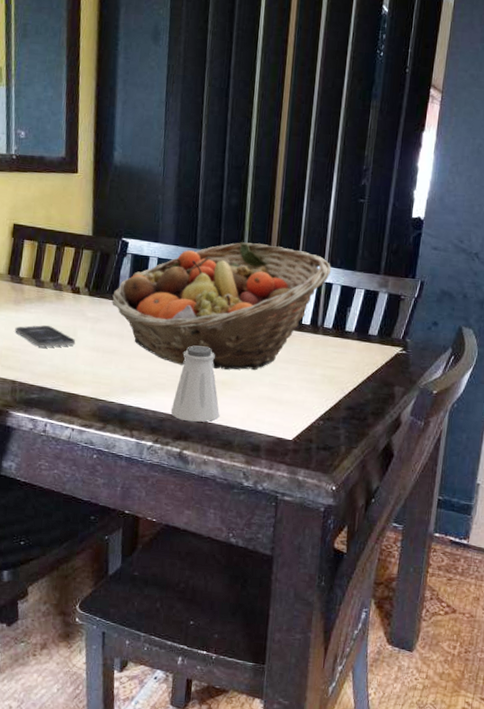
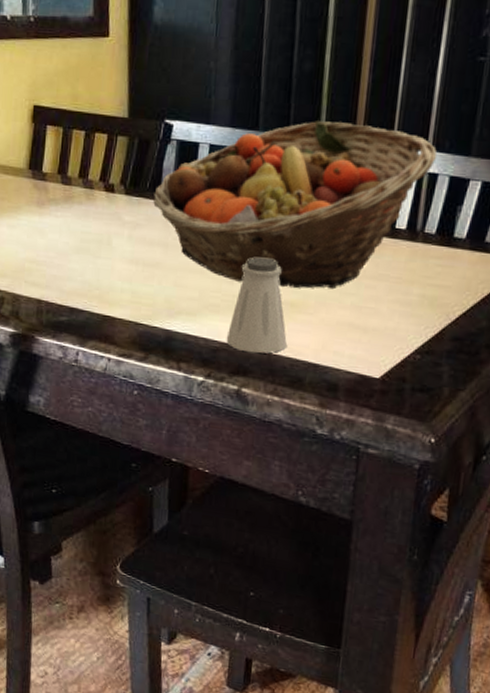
smartphone: present [15,325,76,348] -> none [39,232,111,260]

